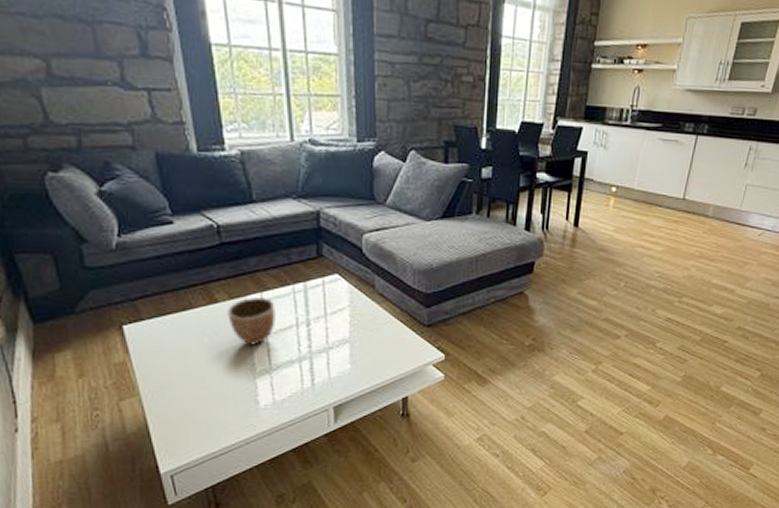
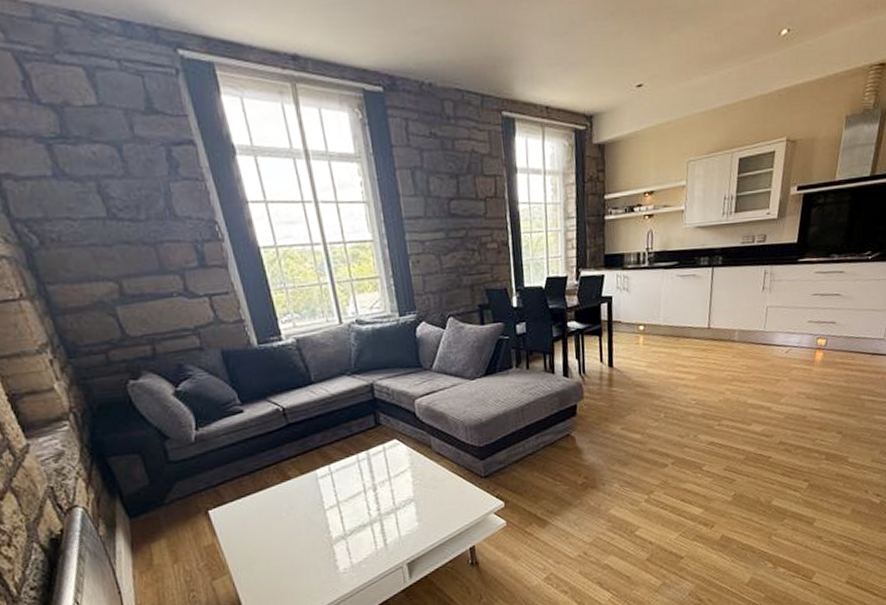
decorative bowl: present [227,298,276,345] -> none [300,469,345,515]

